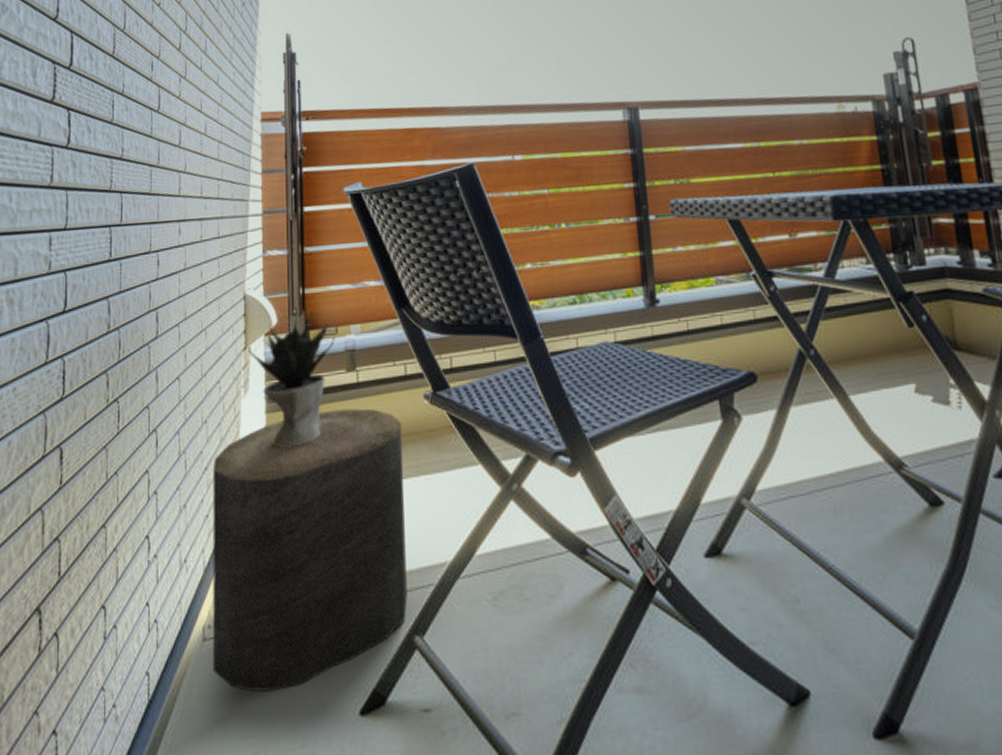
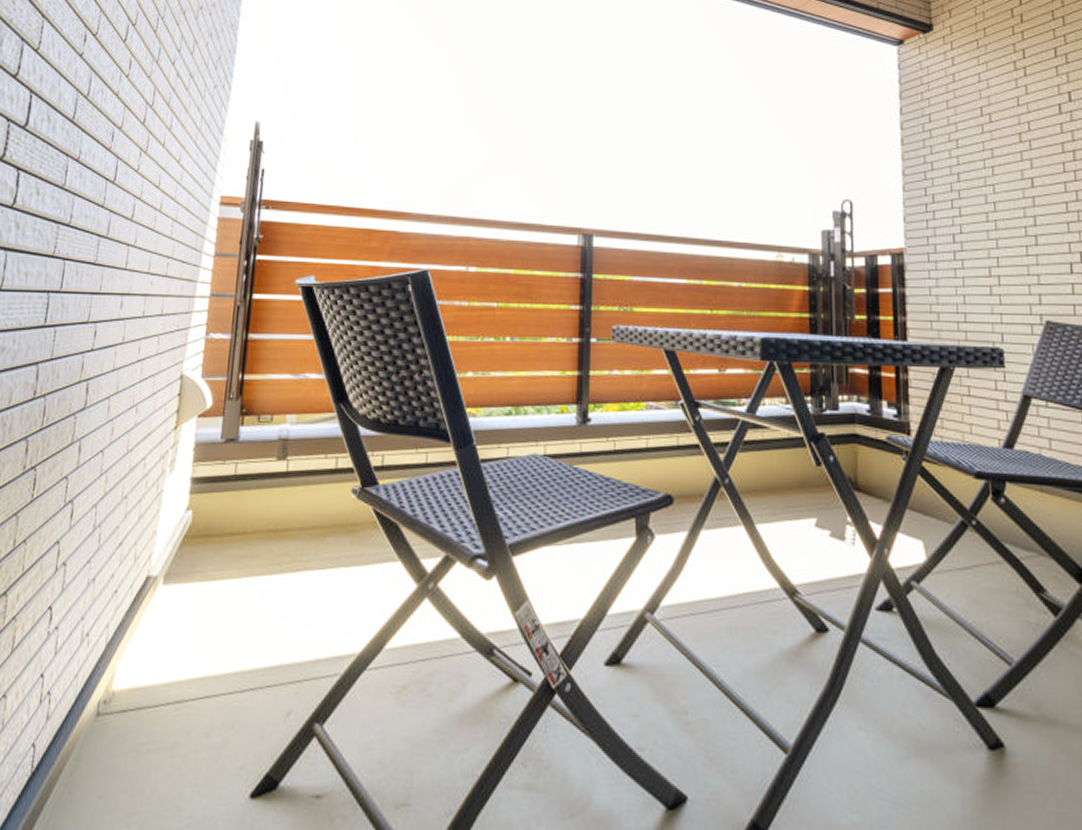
stool: present [212,408,408,692] -> none [104,496,327,770]
potted plant: present [247,311,335,447] -> none [178,398,270,529]

